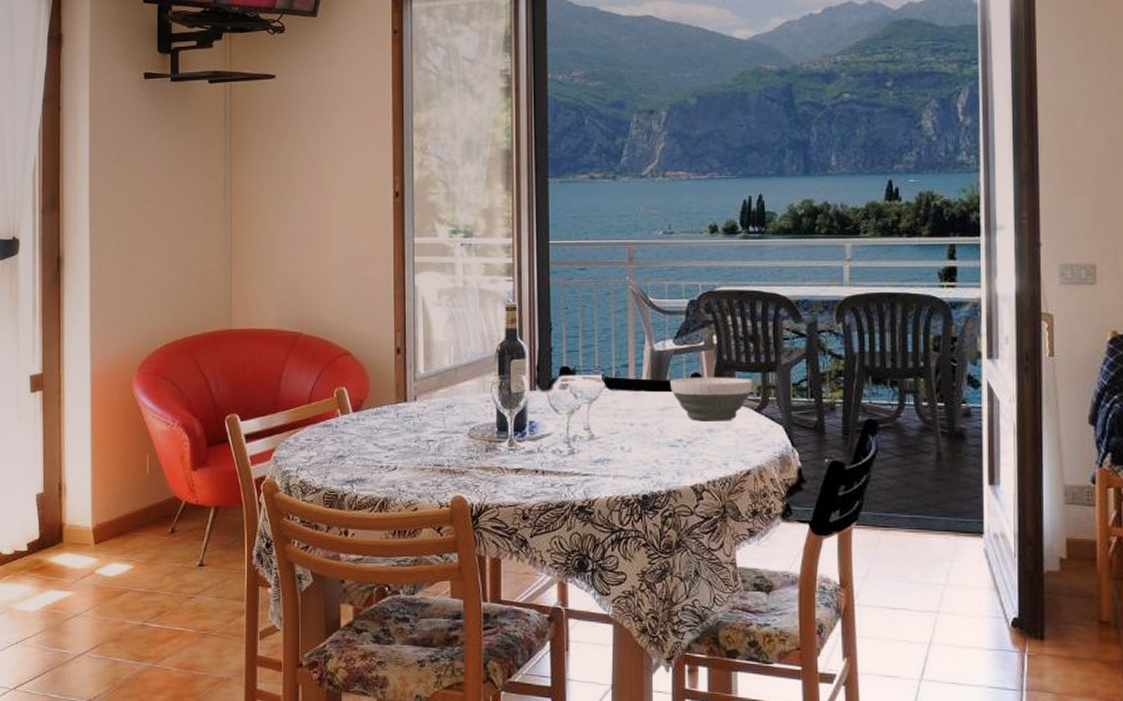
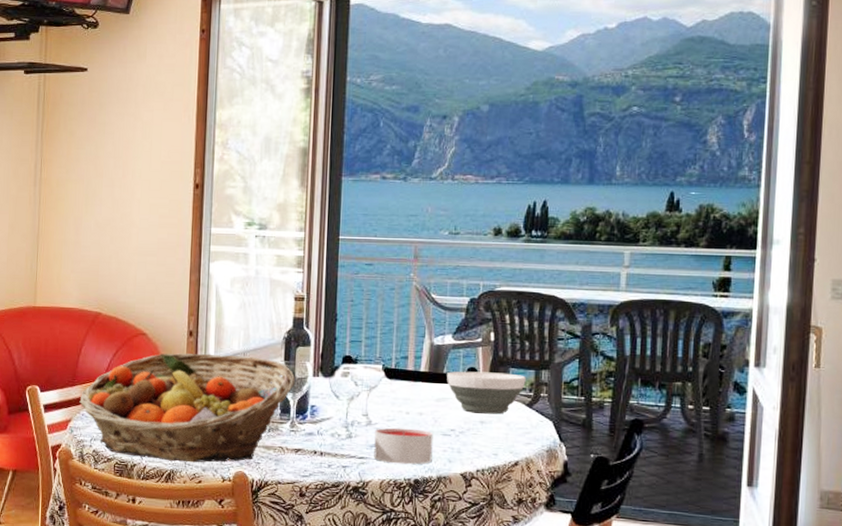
fruit basket: none [283,371,511,489] -> present [79,353,295,463]
candle: none [598,441,660,480] -> present [374,427,434,465]

